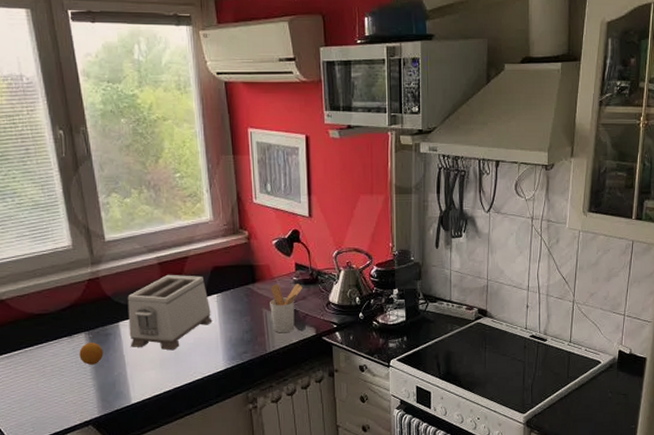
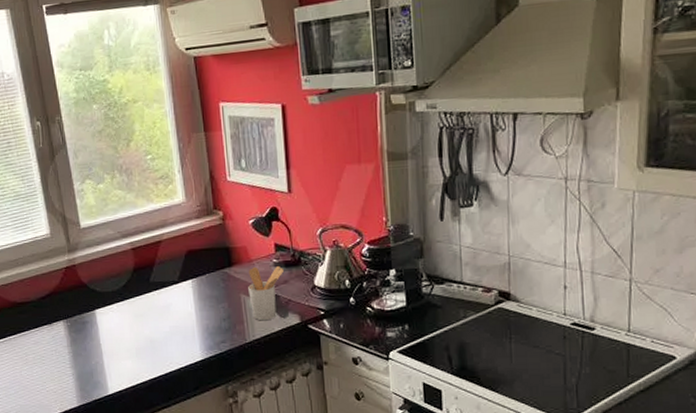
fruit: present [79,343,104,365] -> none [58,331,81,353]
toaster: present [127,275,213,351] -> none [102,260,188,339]

